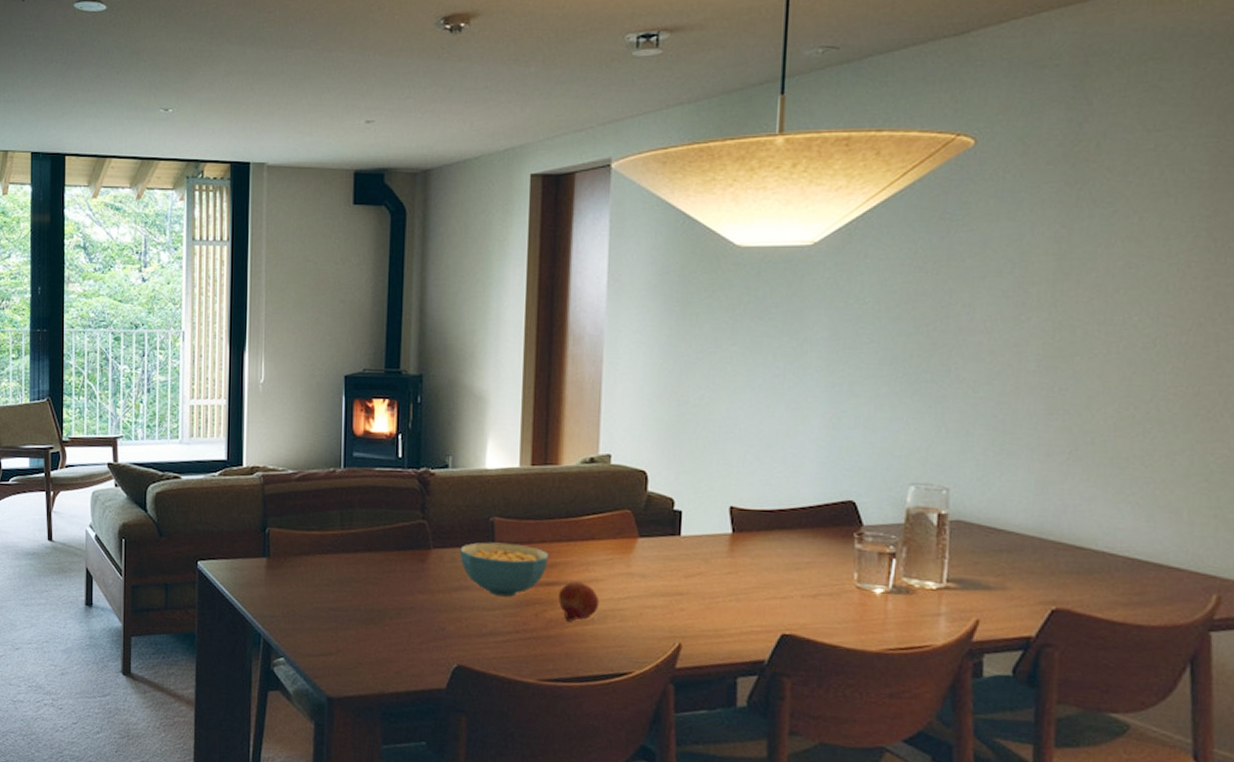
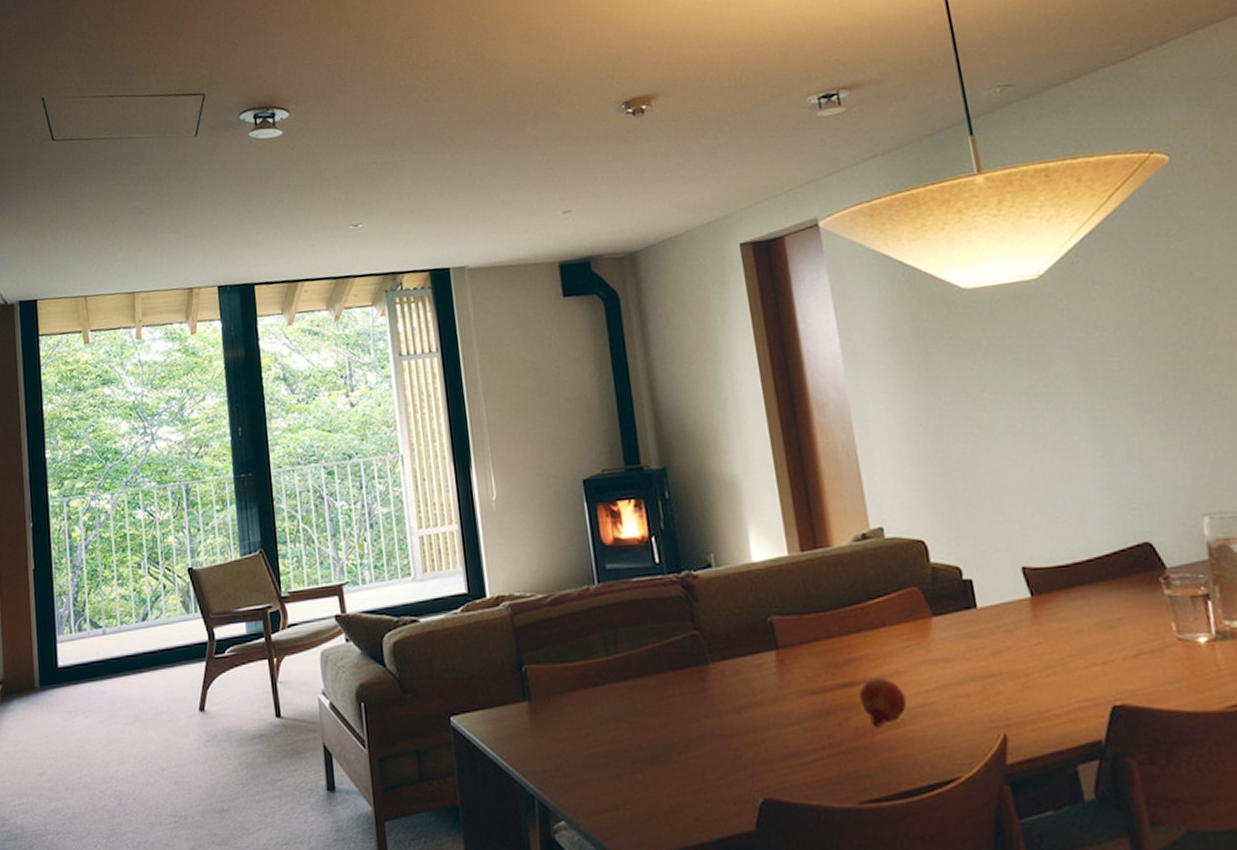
cereal bowl: present [460,542,548,597] -> none [741,643,841,708]

